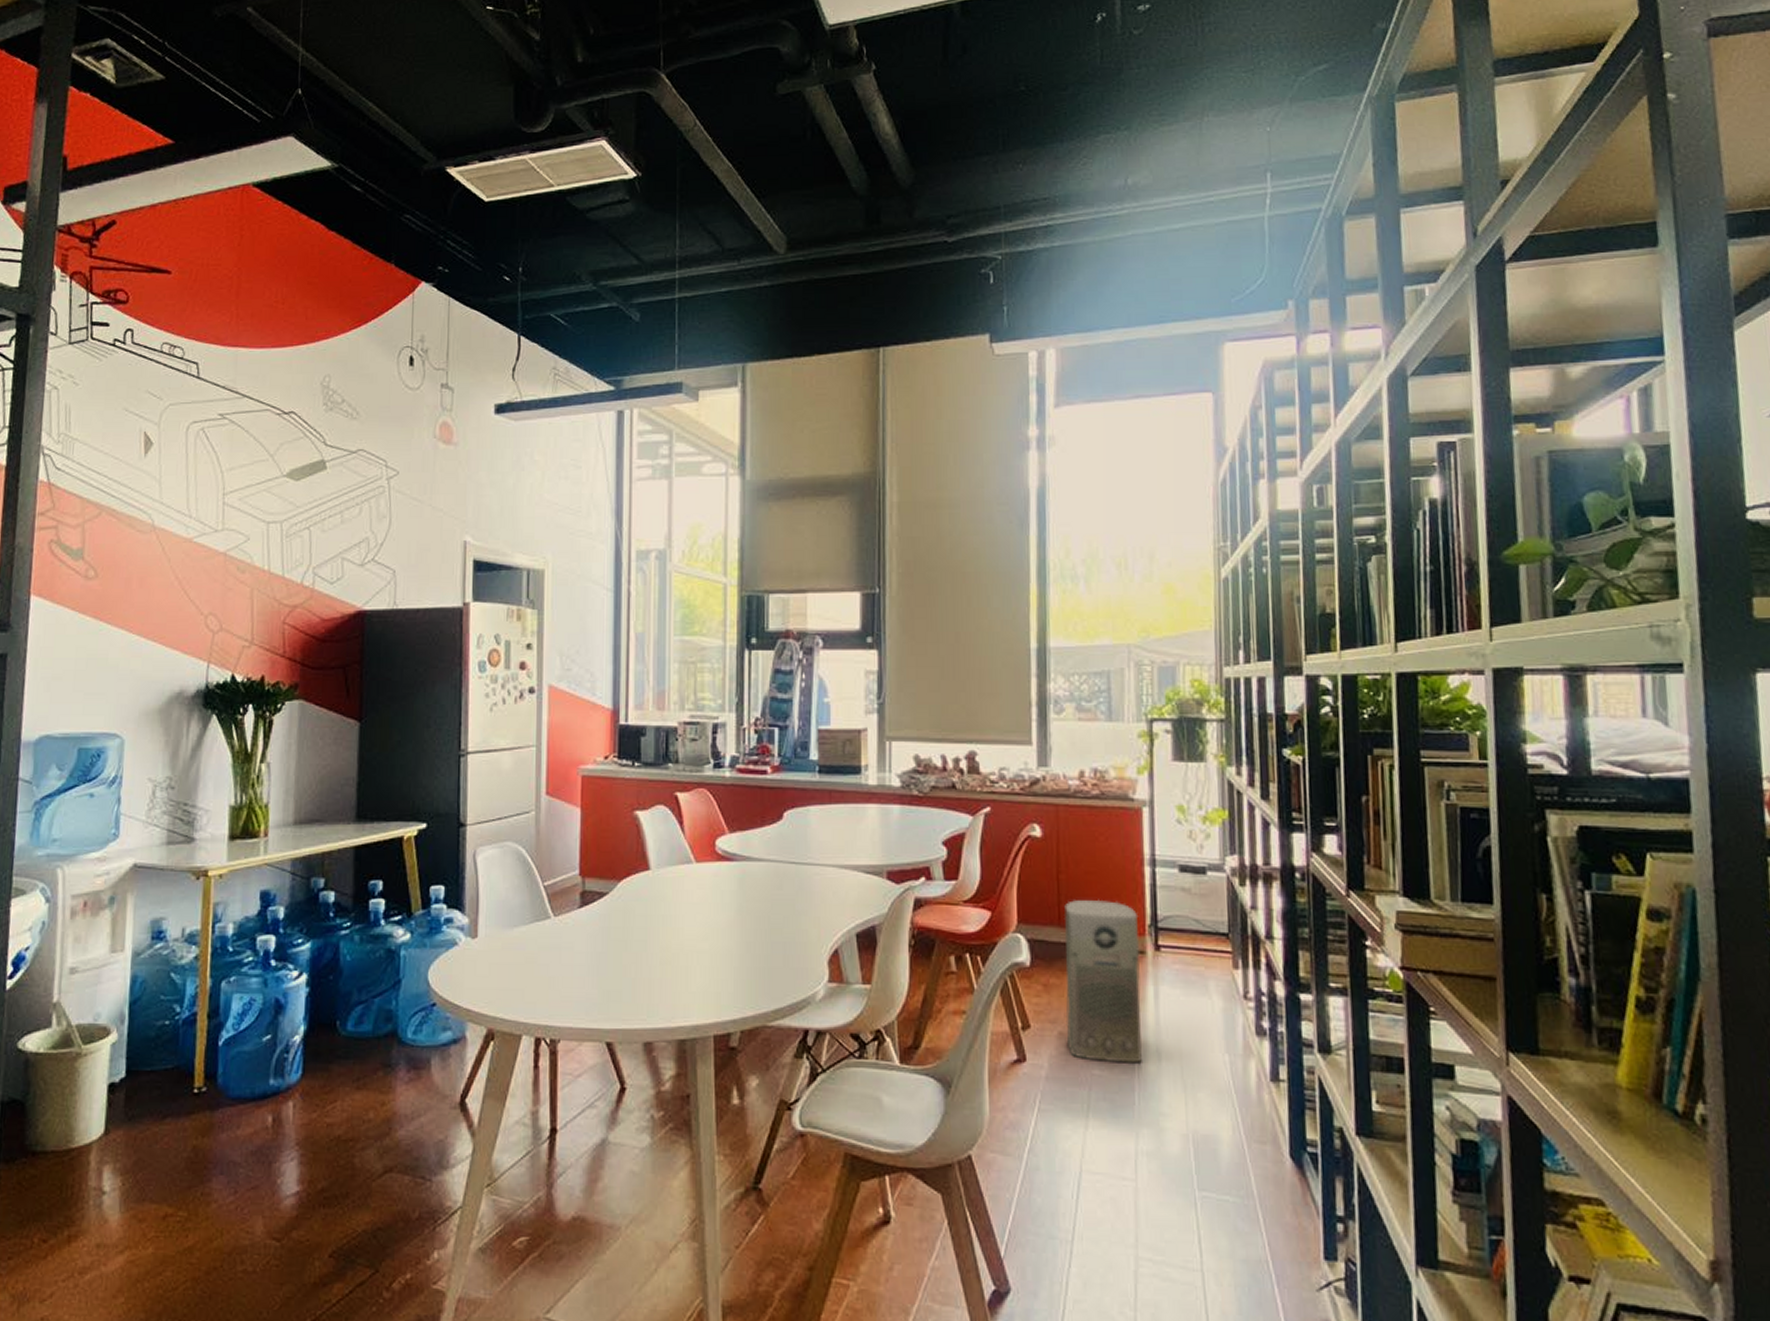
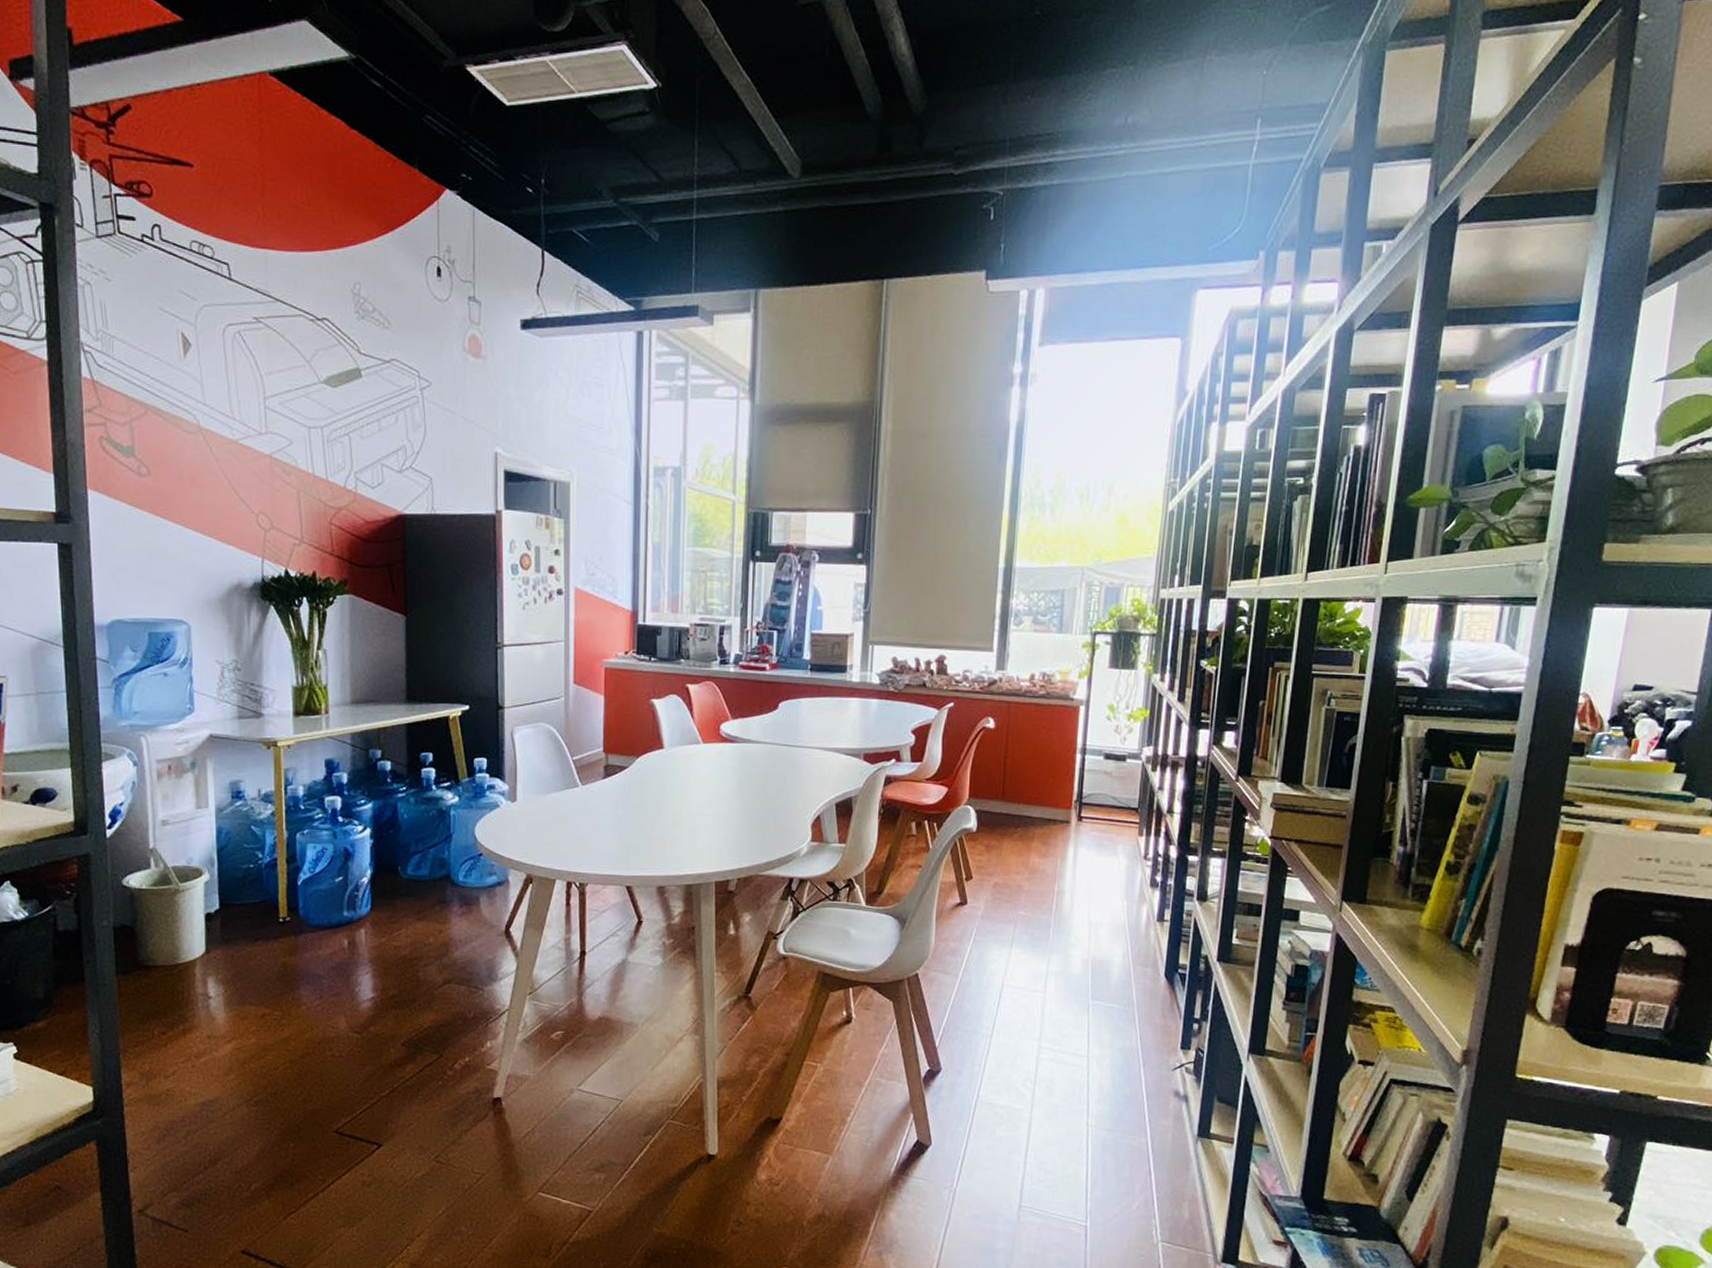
air purifier: present [1063,899,1142,1064] -> none [1001,779,1068,907]

